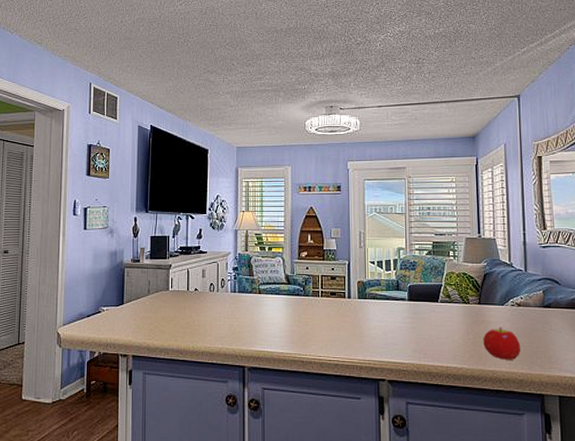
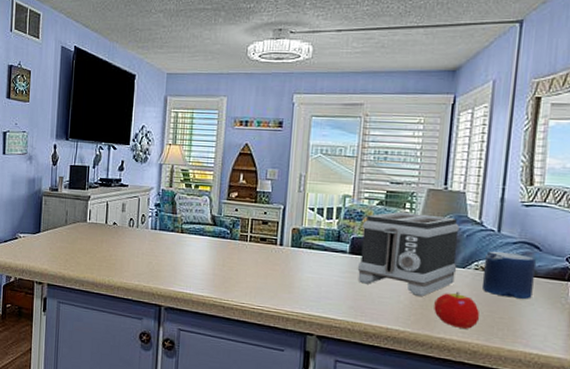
toaster: none [416,259,498,334] -> present [357,211,459,296]
candle: none [518,288,559,328] -> present [481,251,536,299]

